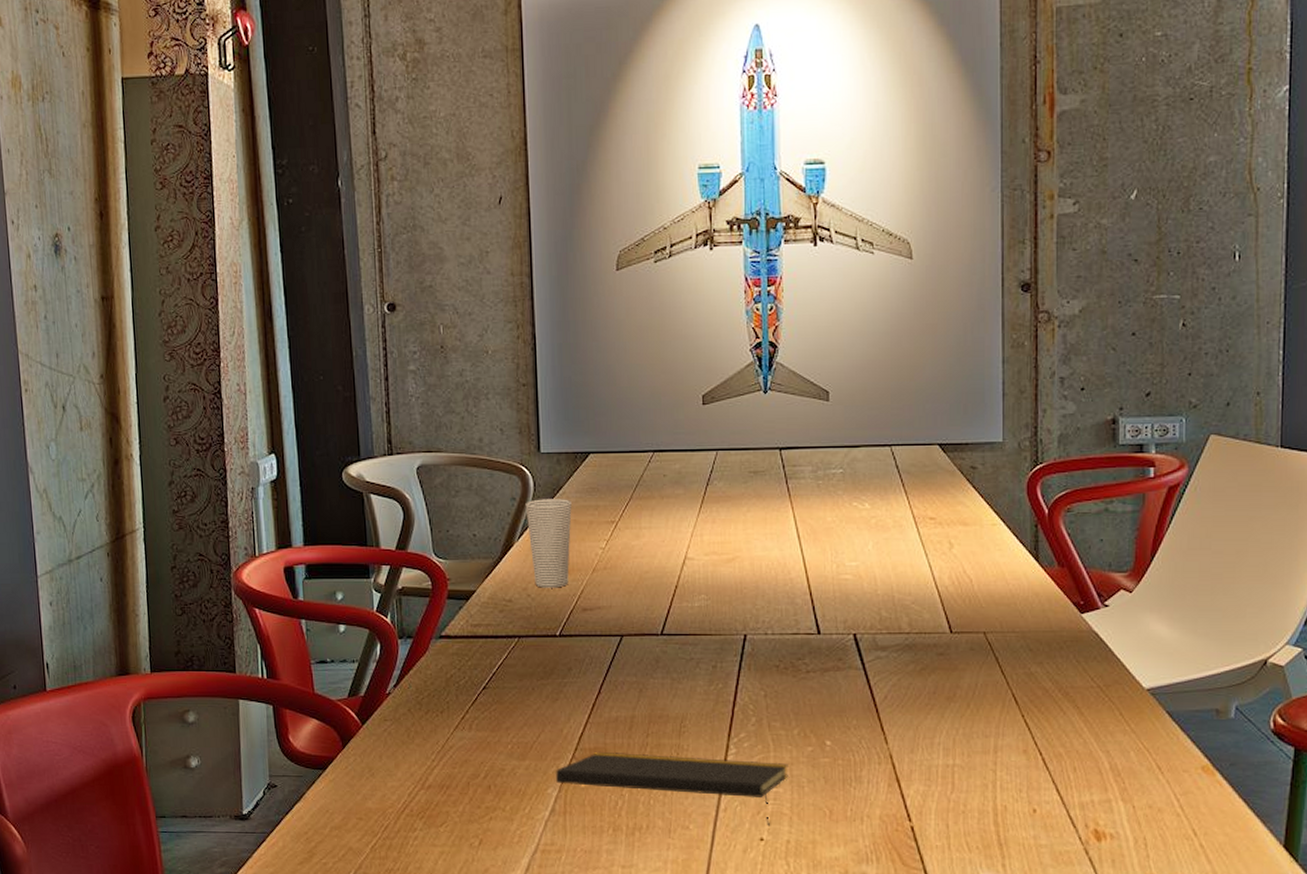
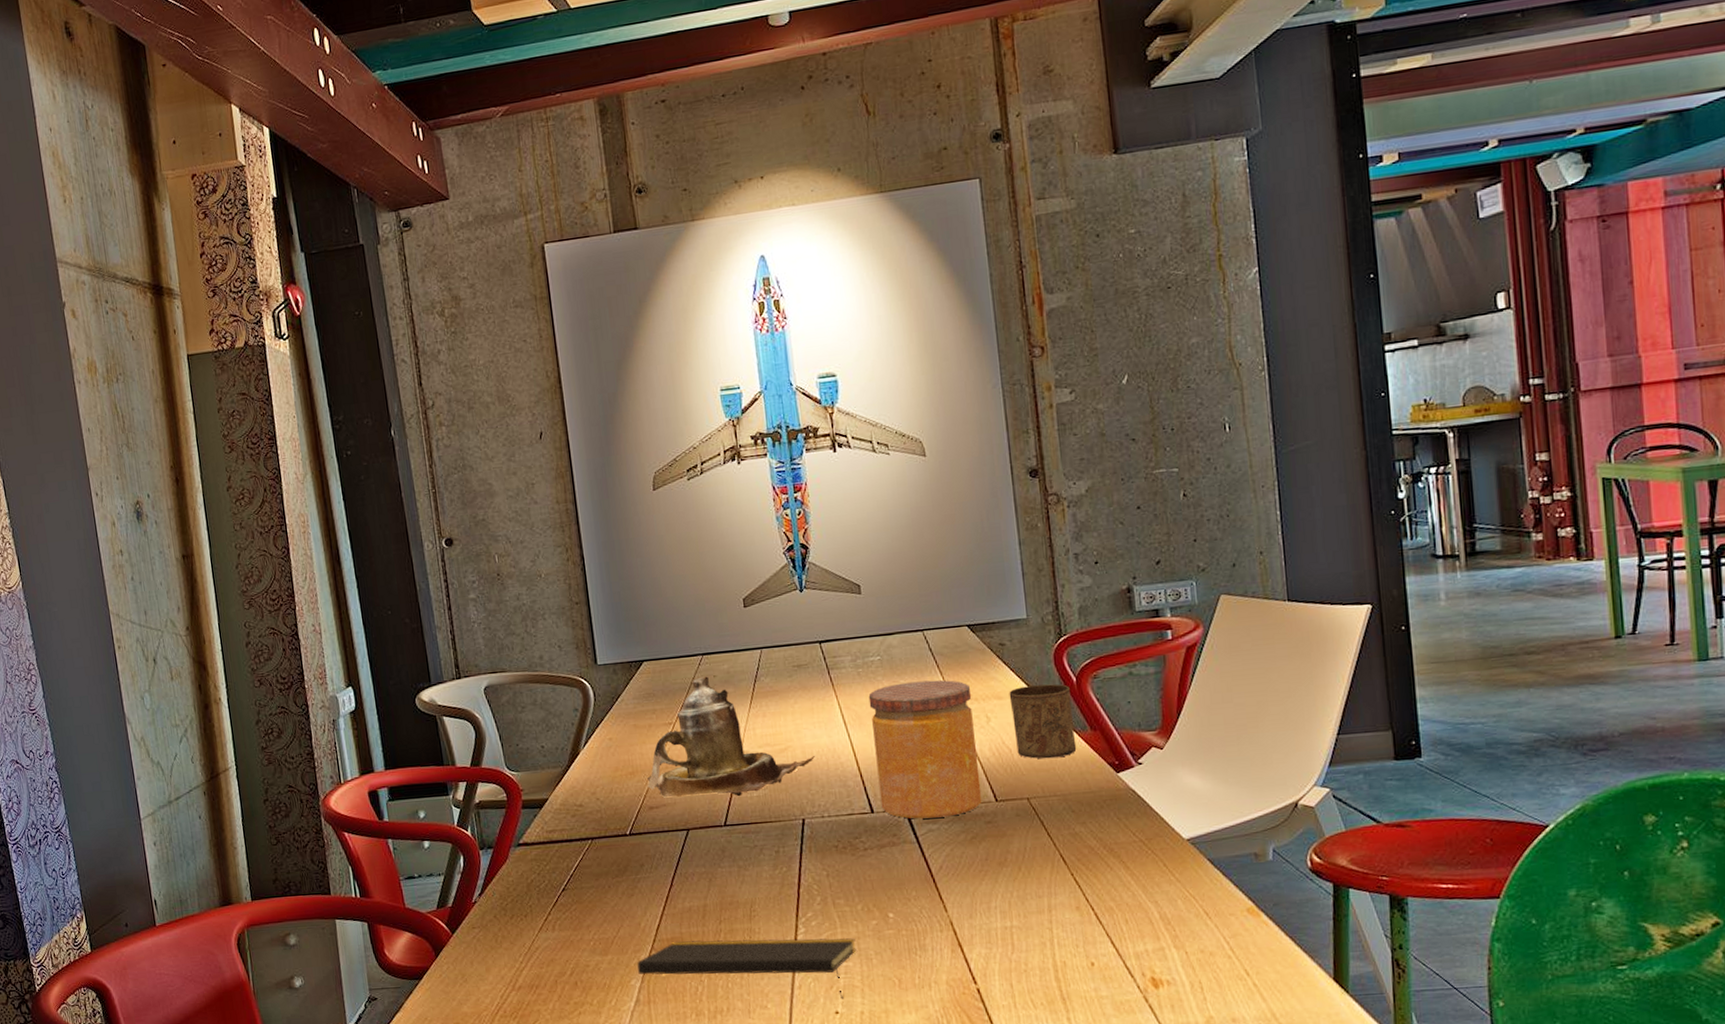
cup: present [525,499,572,588] -> none [587,706,634,791]
teapot: none [582,475,765,604] -> present [647,676,816,798]
jar: none [826,499,936,645] -> present [868,679,982,819]
cup: none [975,514,1041,593] -> present [1009,684,1077,759]

